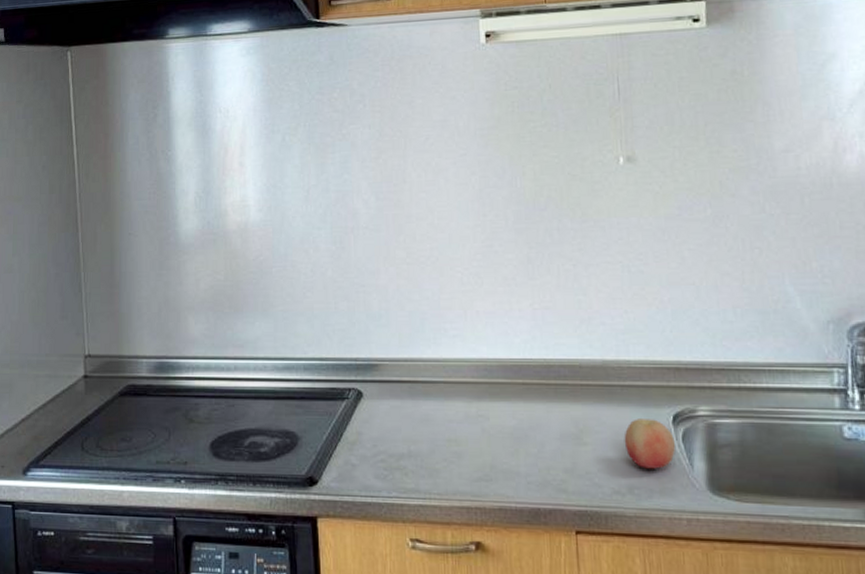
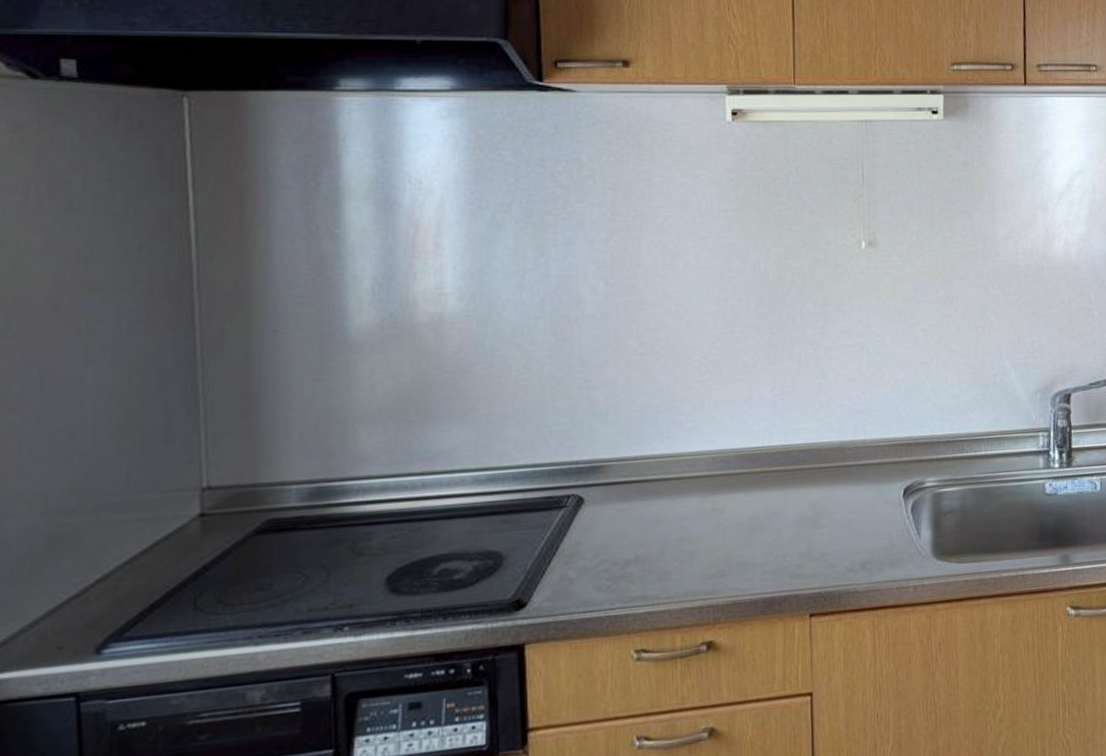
fruit: present [624,419,675,469] -> none [858,494,905,544]

